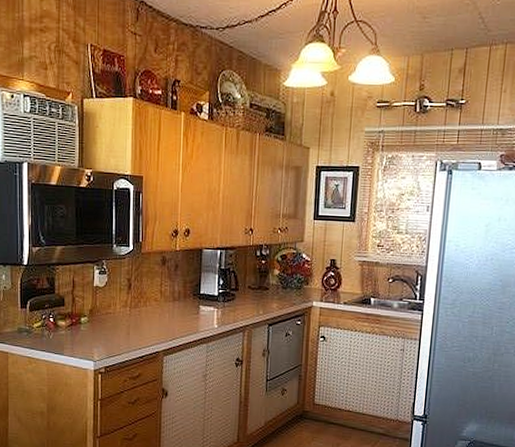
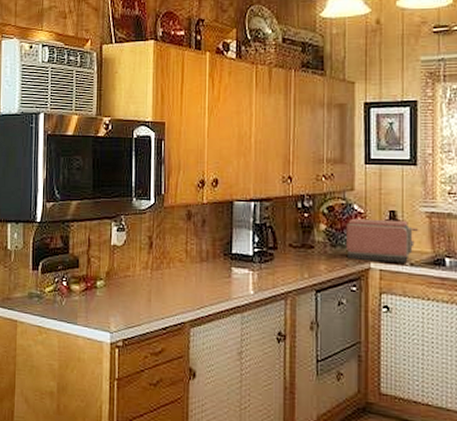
toaster: none [294,265,352,302] -> present [346,218,418,263]

